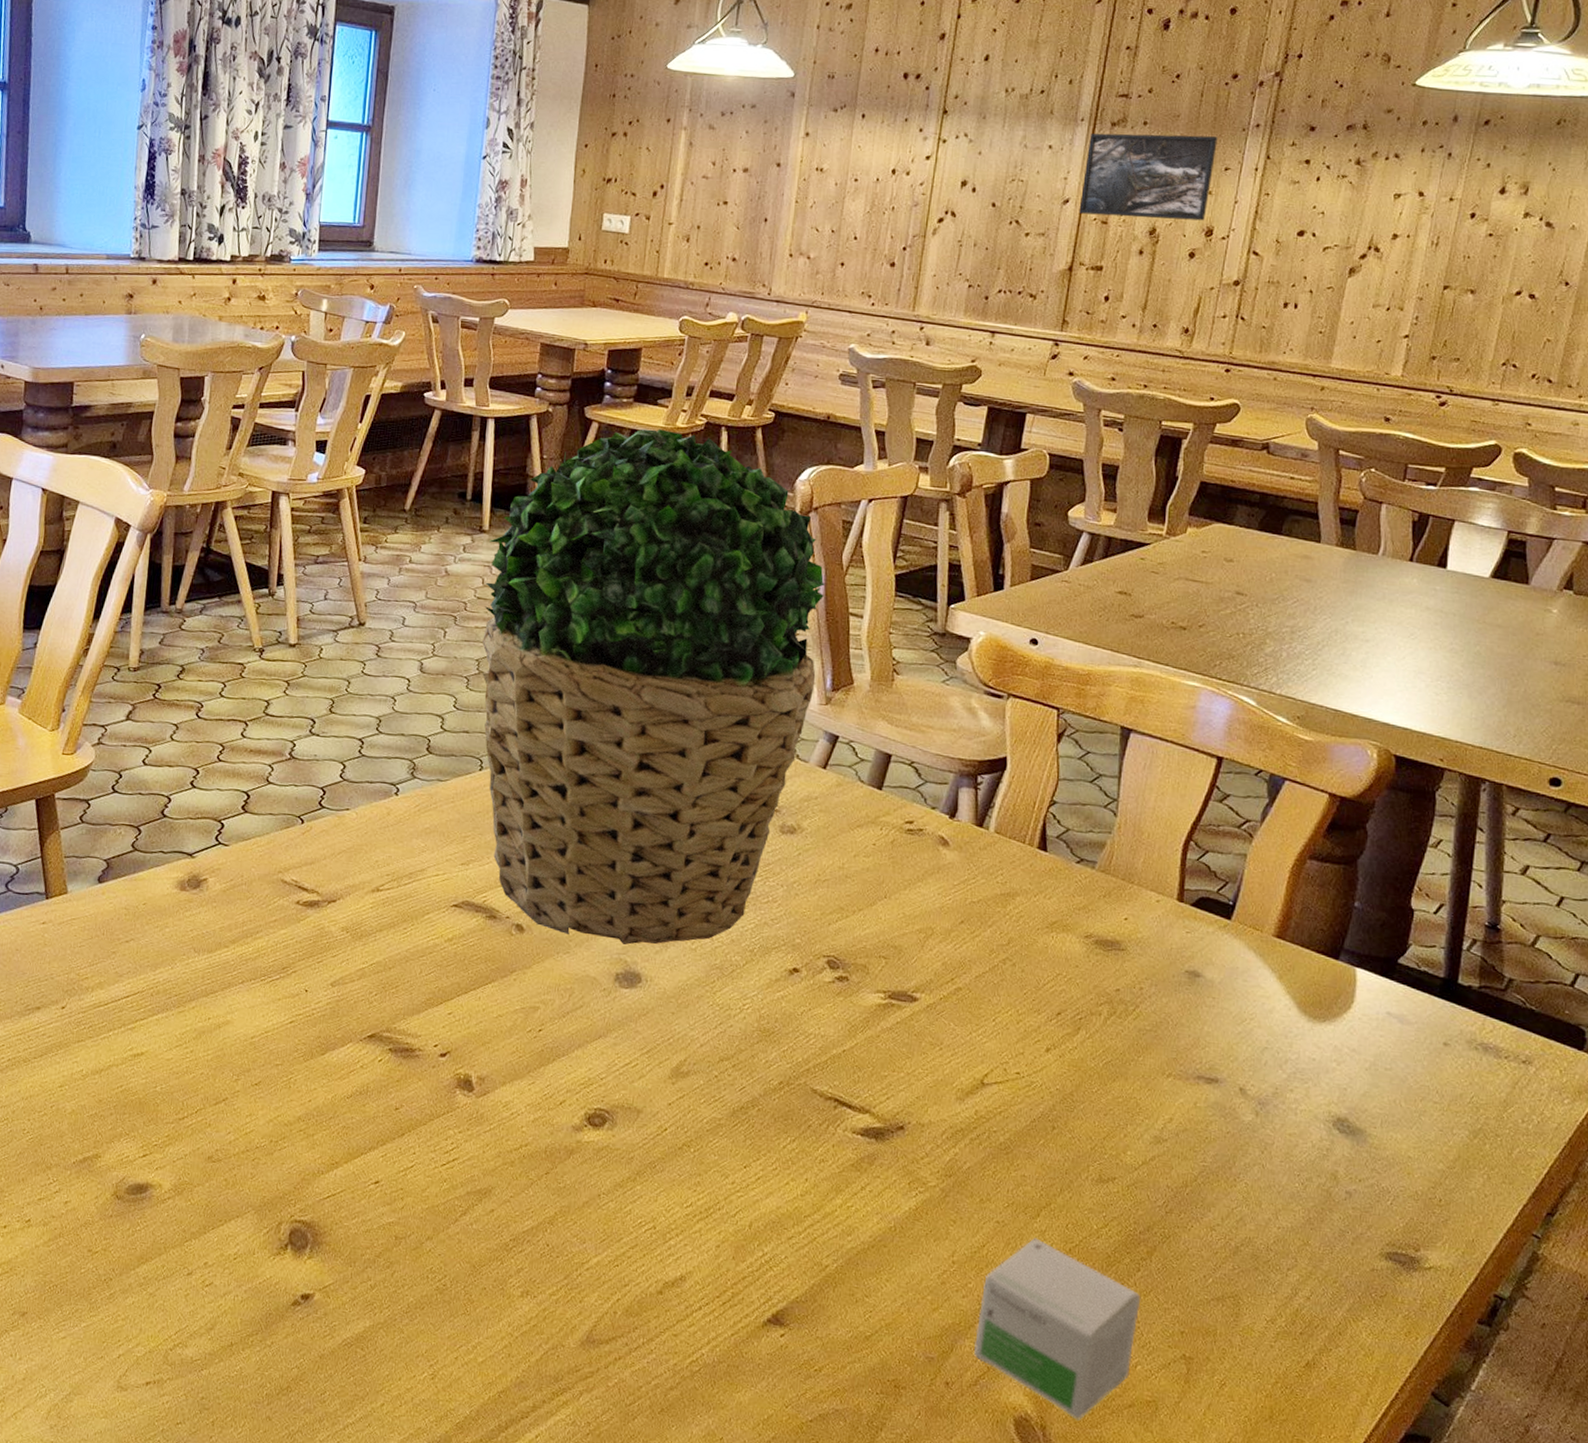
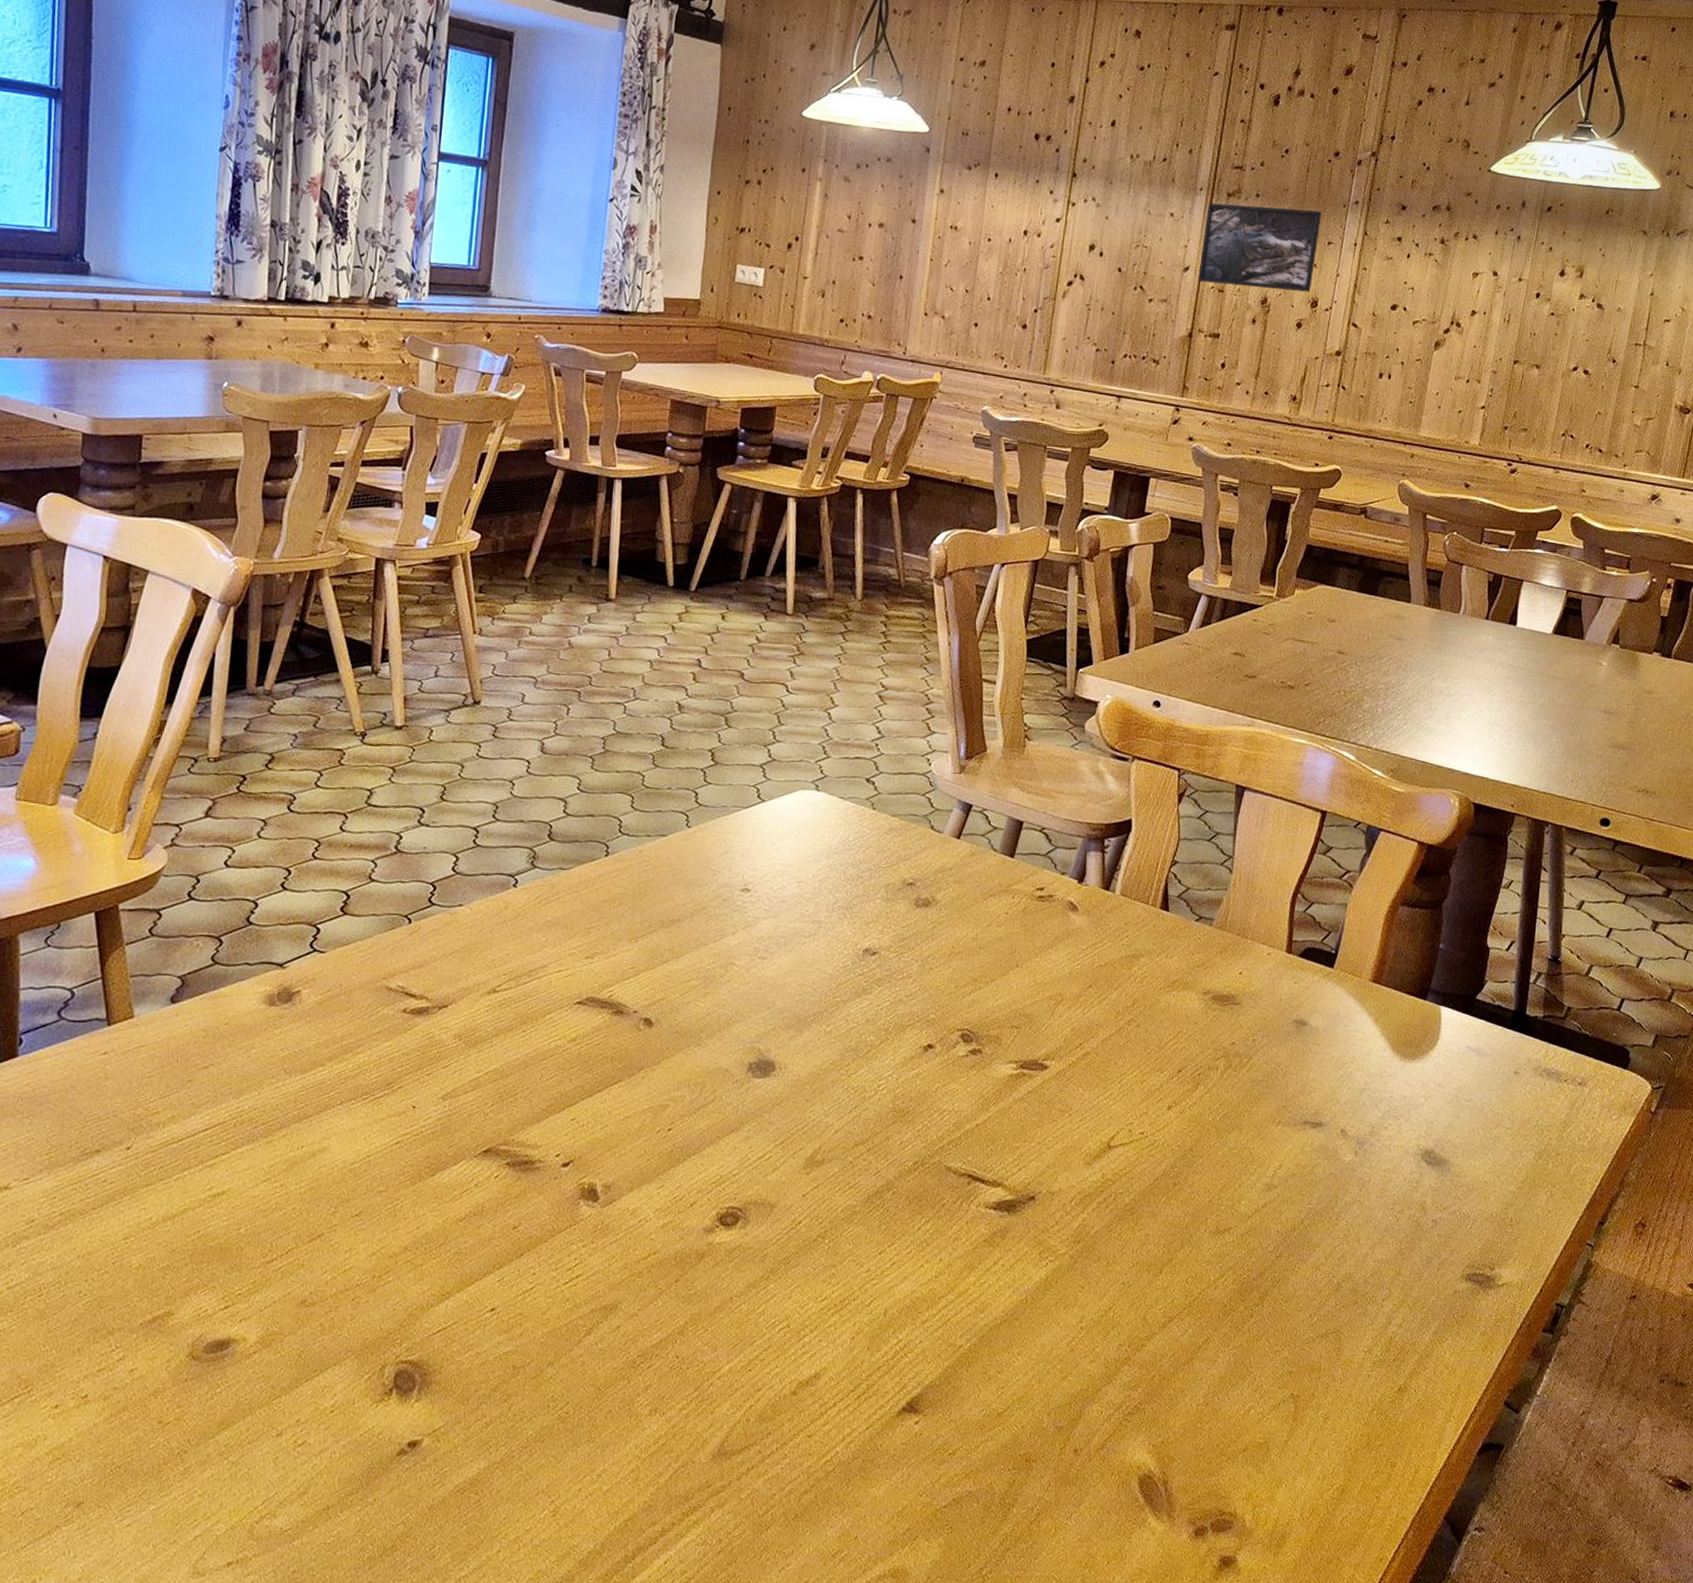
potted plant: present [482,429,826,946] -> none [608,491,960,1033]
small box: present [974,1238,1141,1420] -> none [1101,1295,1254,1471]

